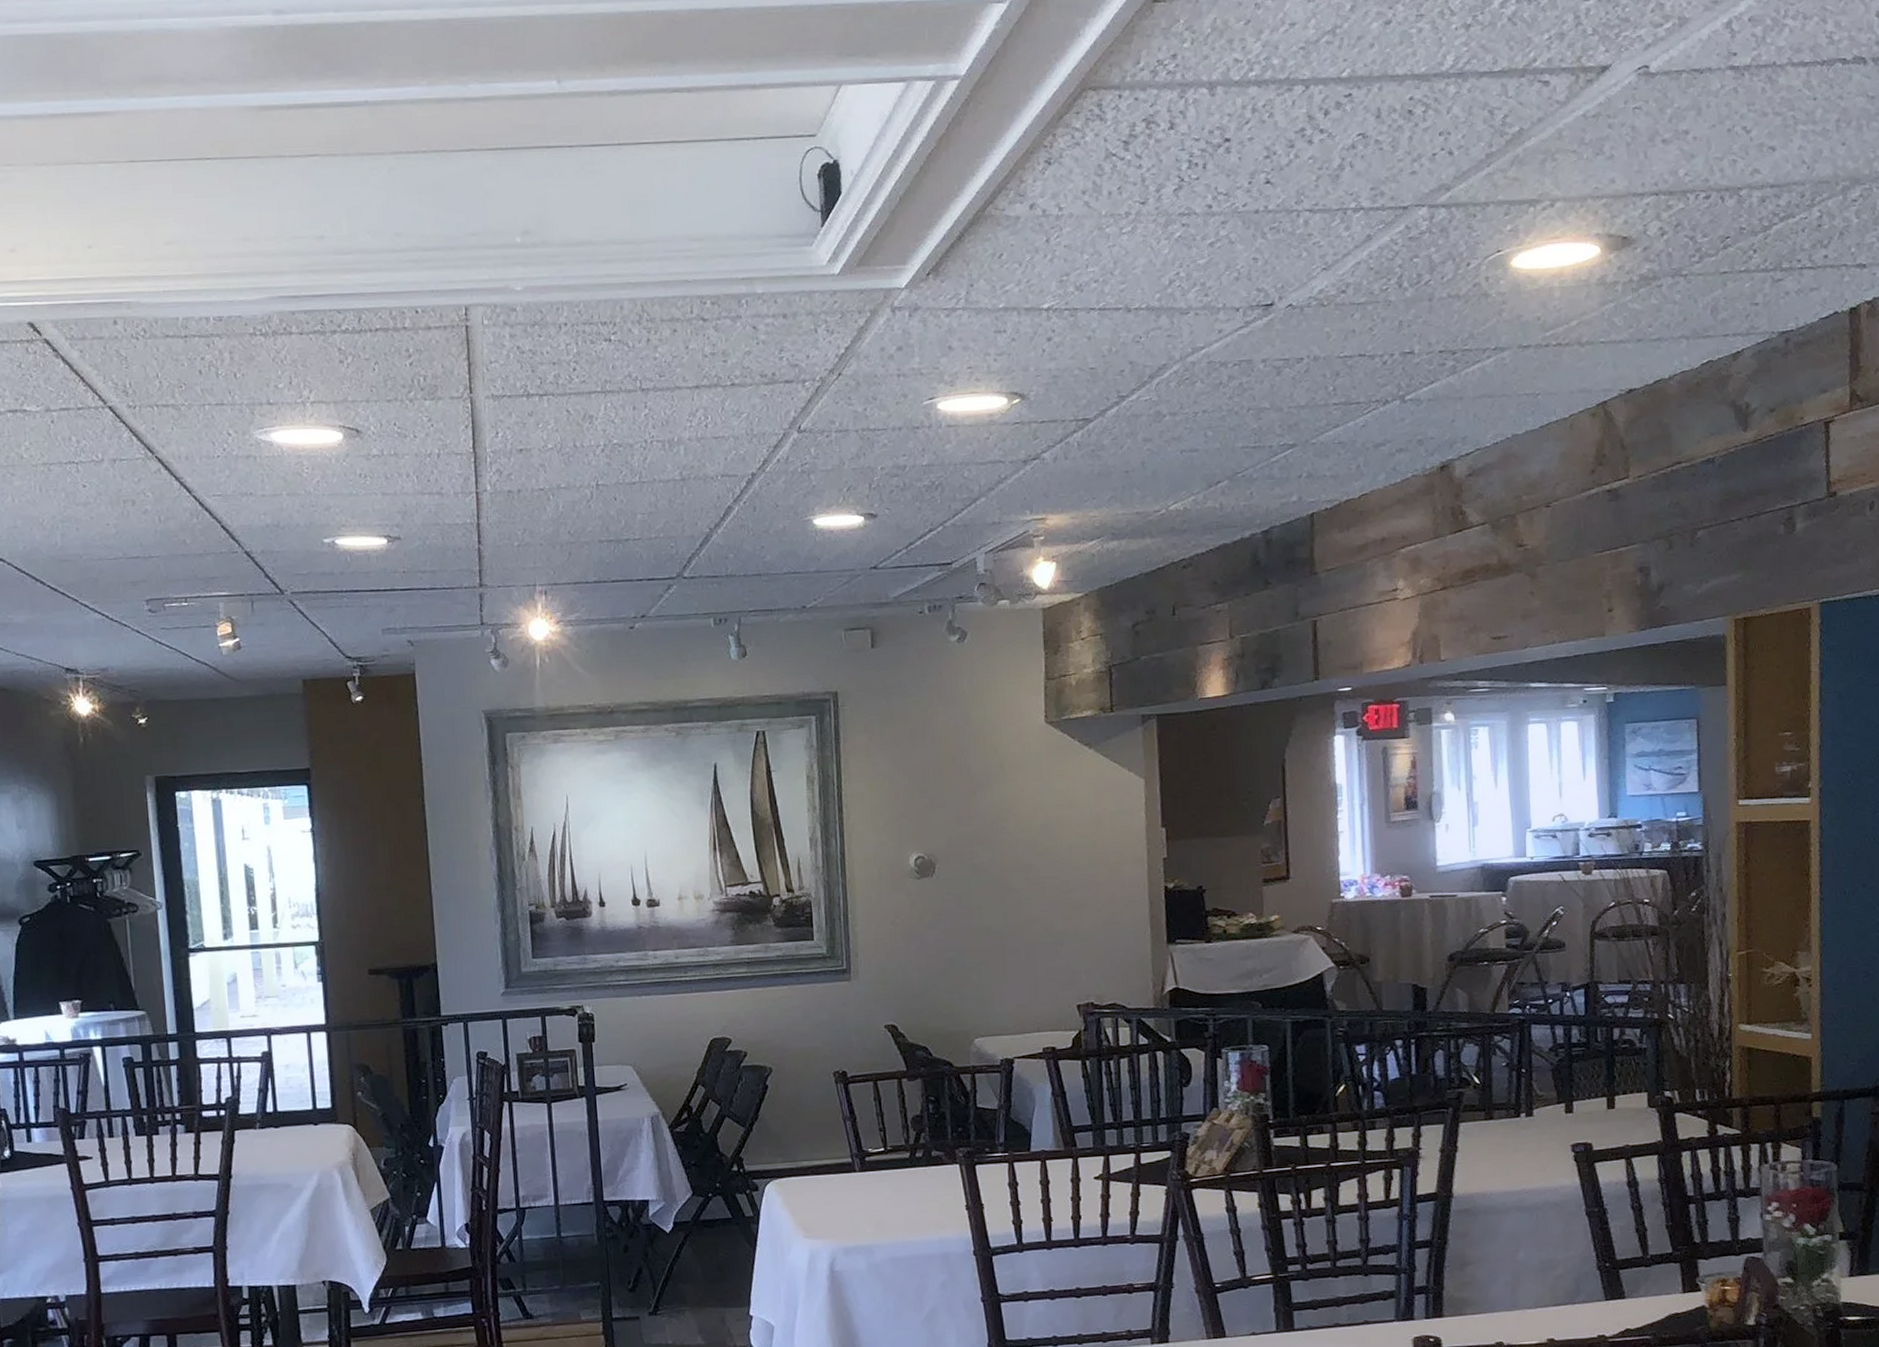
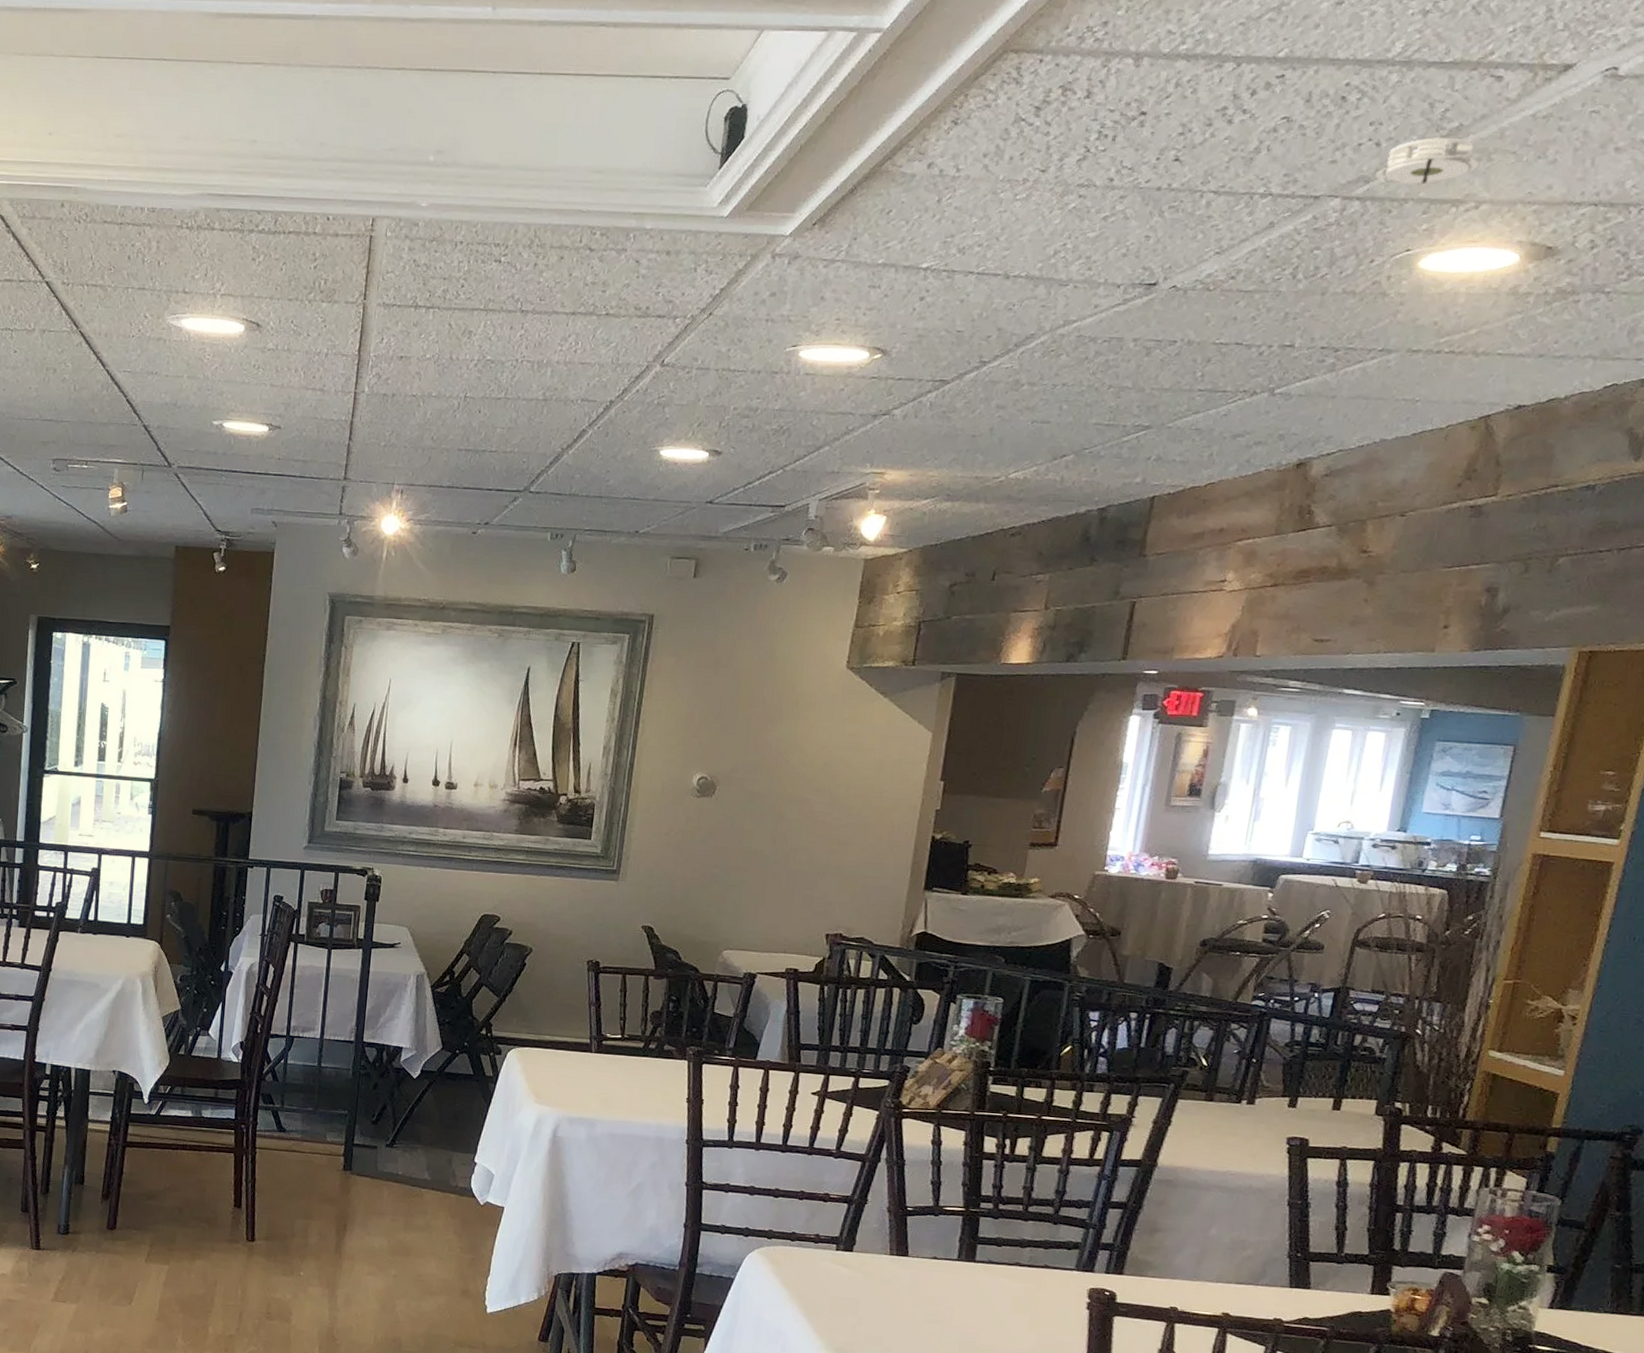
smoke detector: none [1451,142,1545,196] -> present [1369,138,1479,189]

